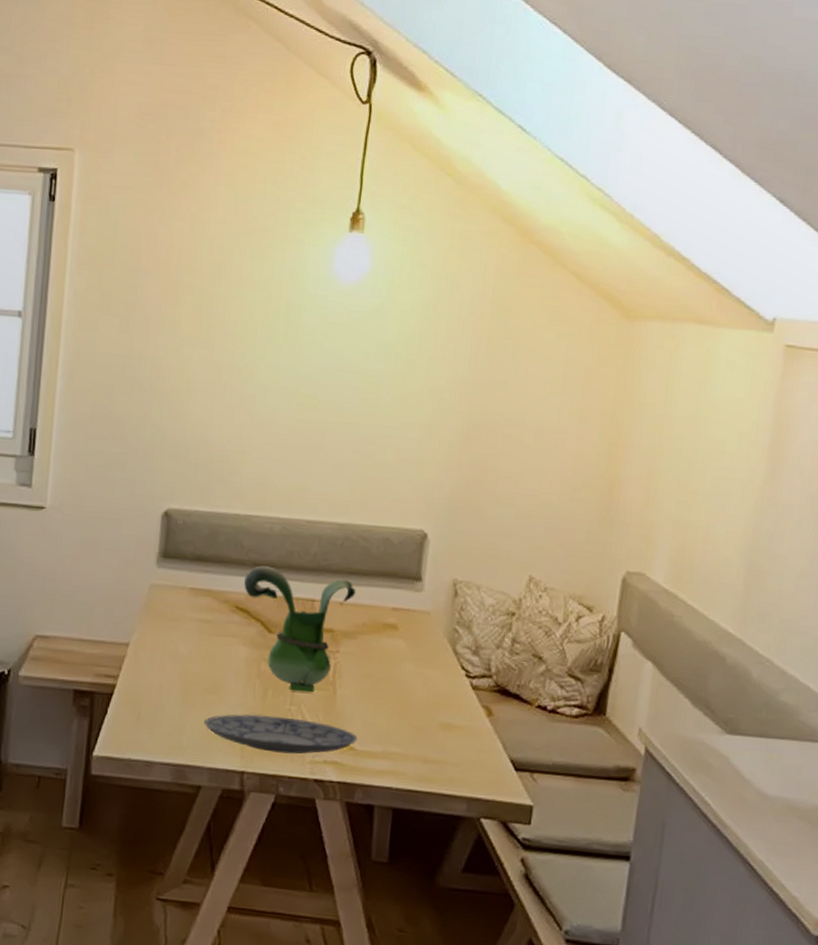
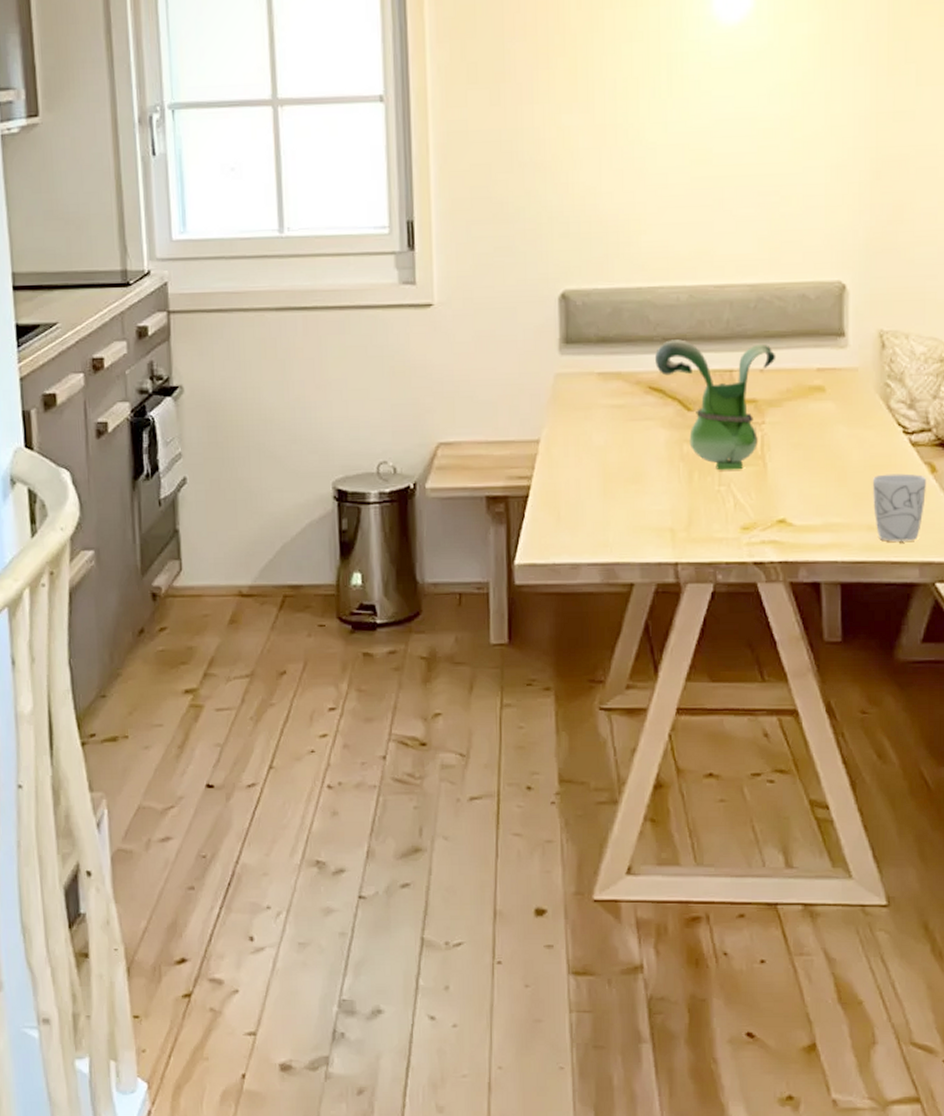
plate: present [204,714,358,754] -> none [629,499,795,538]
mug: none [430,712,482,777] -> present [872,473,926,542]

